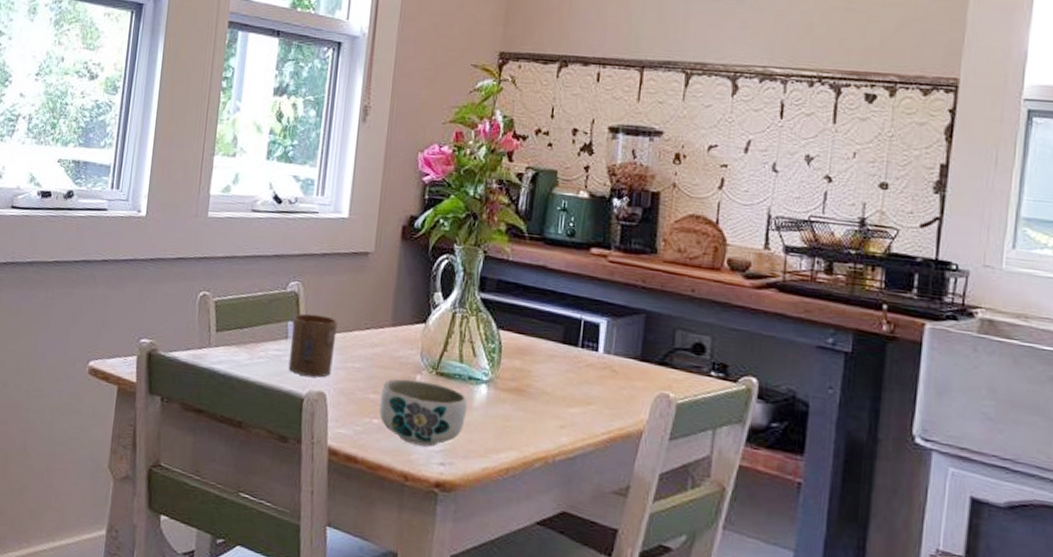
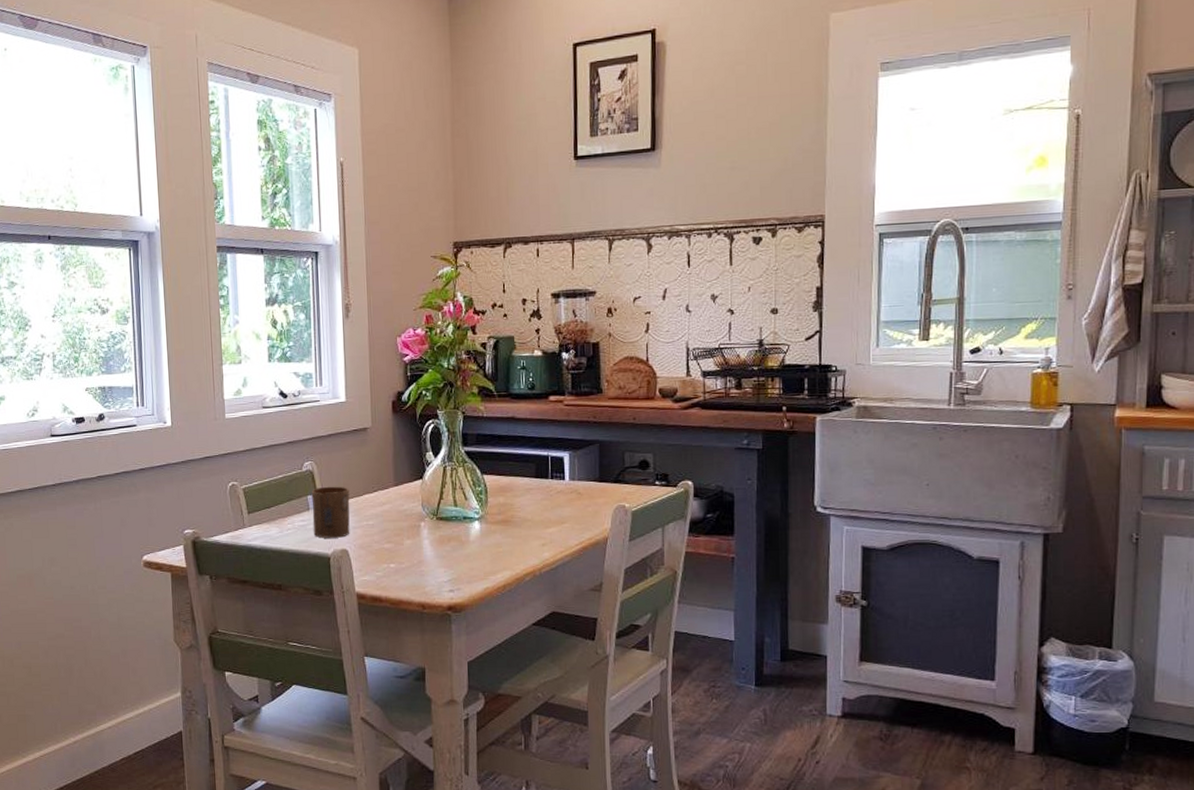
bowl: present [379,378,468,447] -> none [394,527,466,579]

